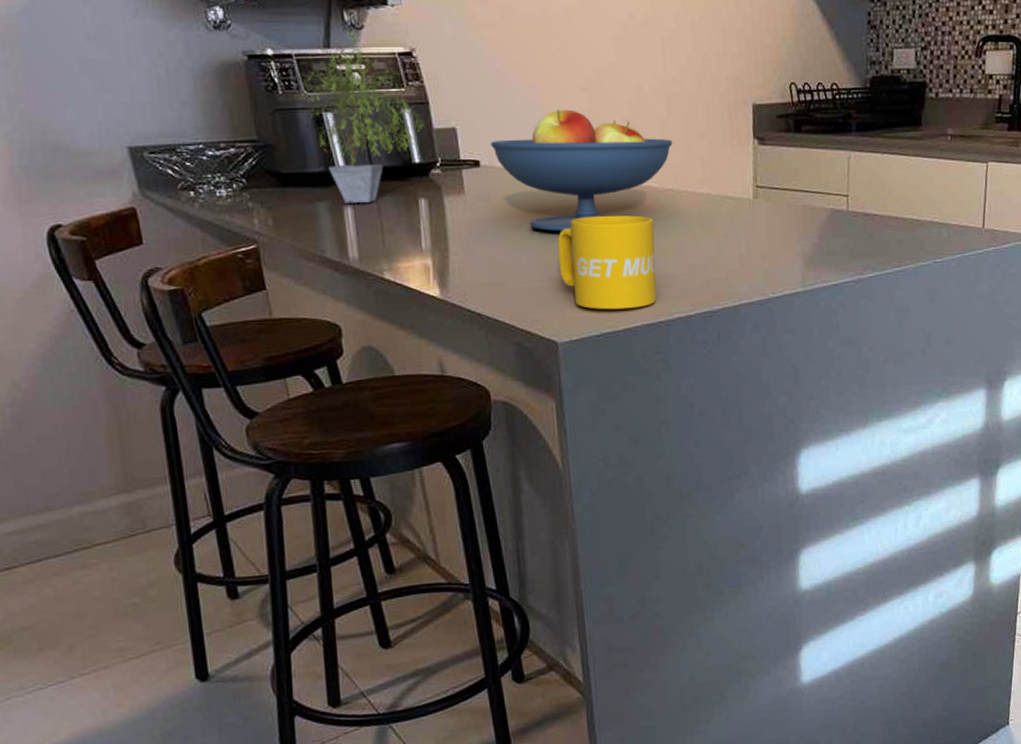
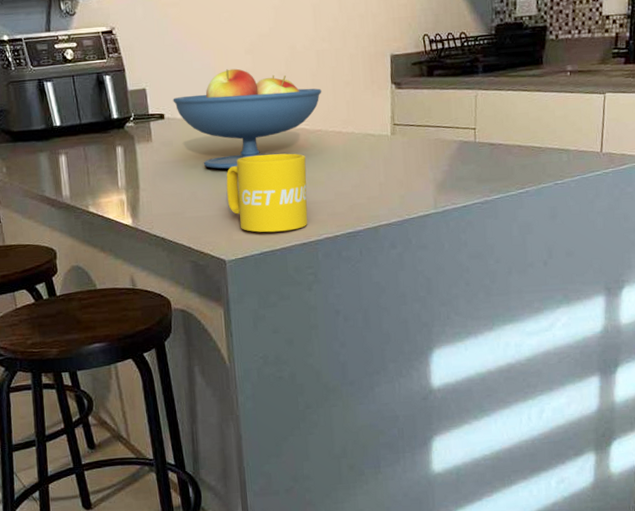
potted plant: present [295,29,426,204] -> none [24,16,123,153]

